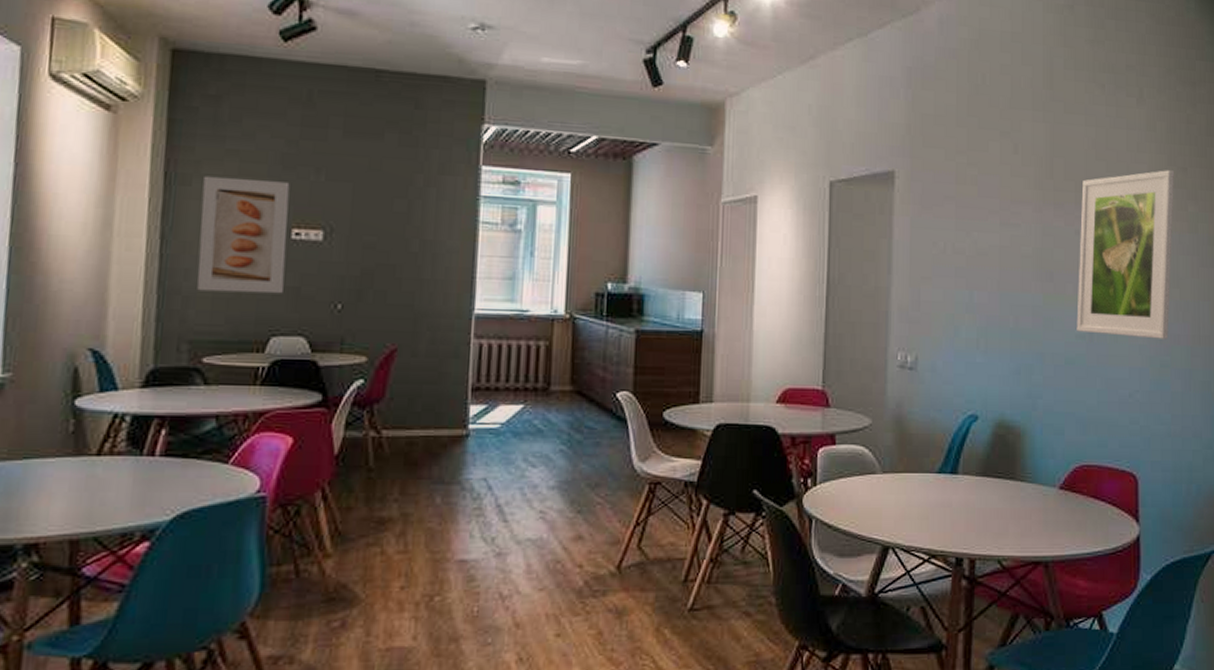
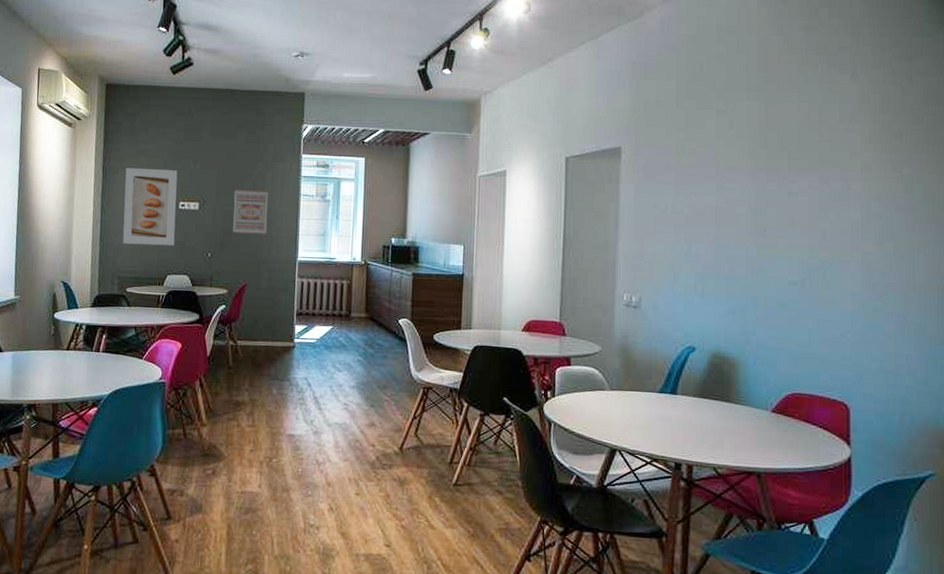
wall art: none [376,212,431,278] -> present [233,189,268,235]
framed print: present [1076,170,1175,339] -> none [789,137,889,287]

